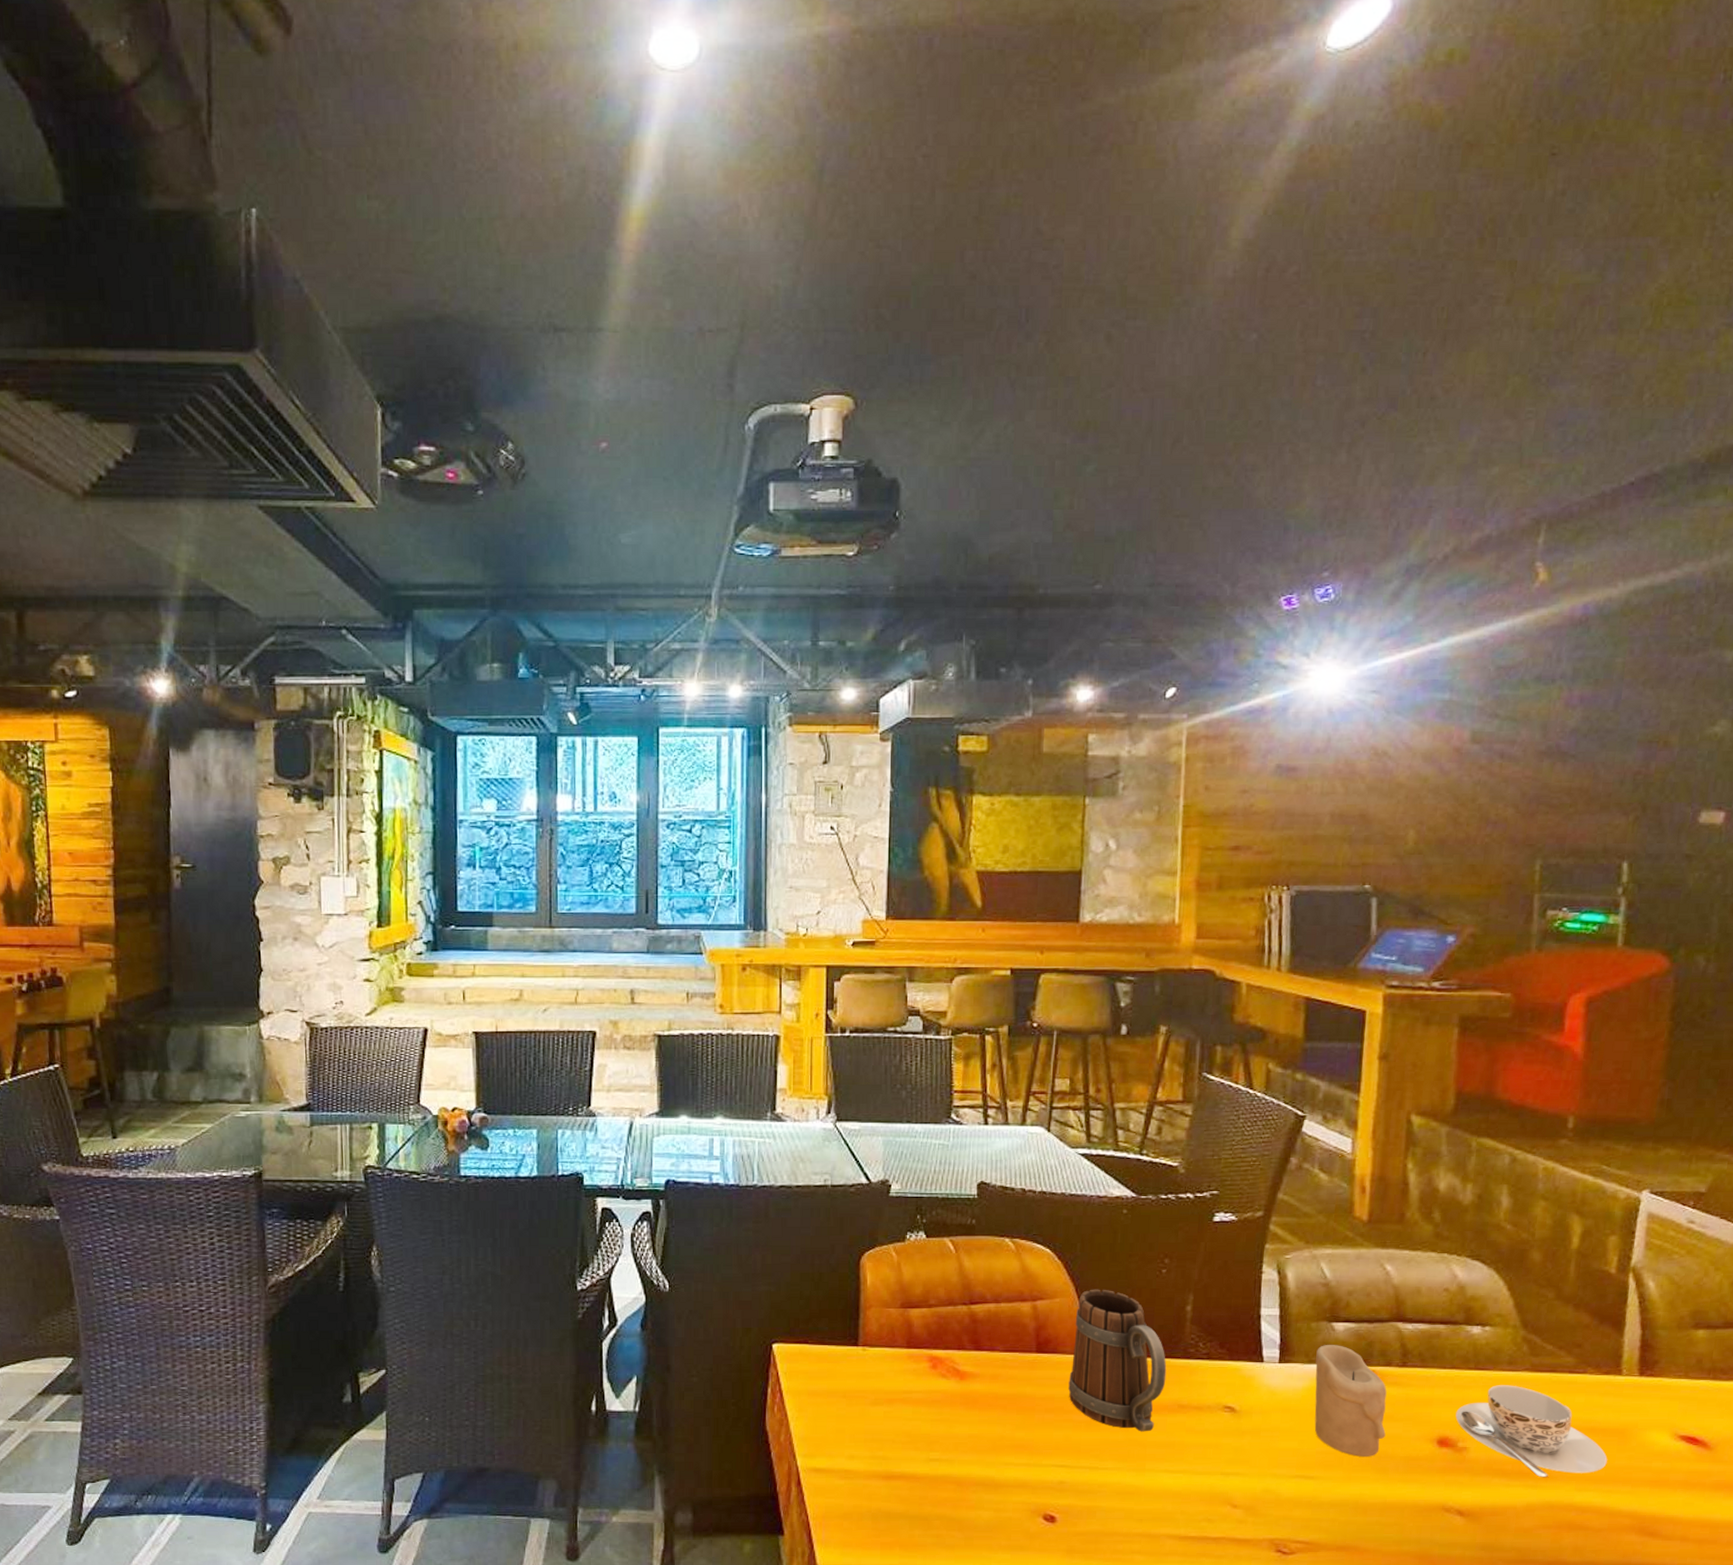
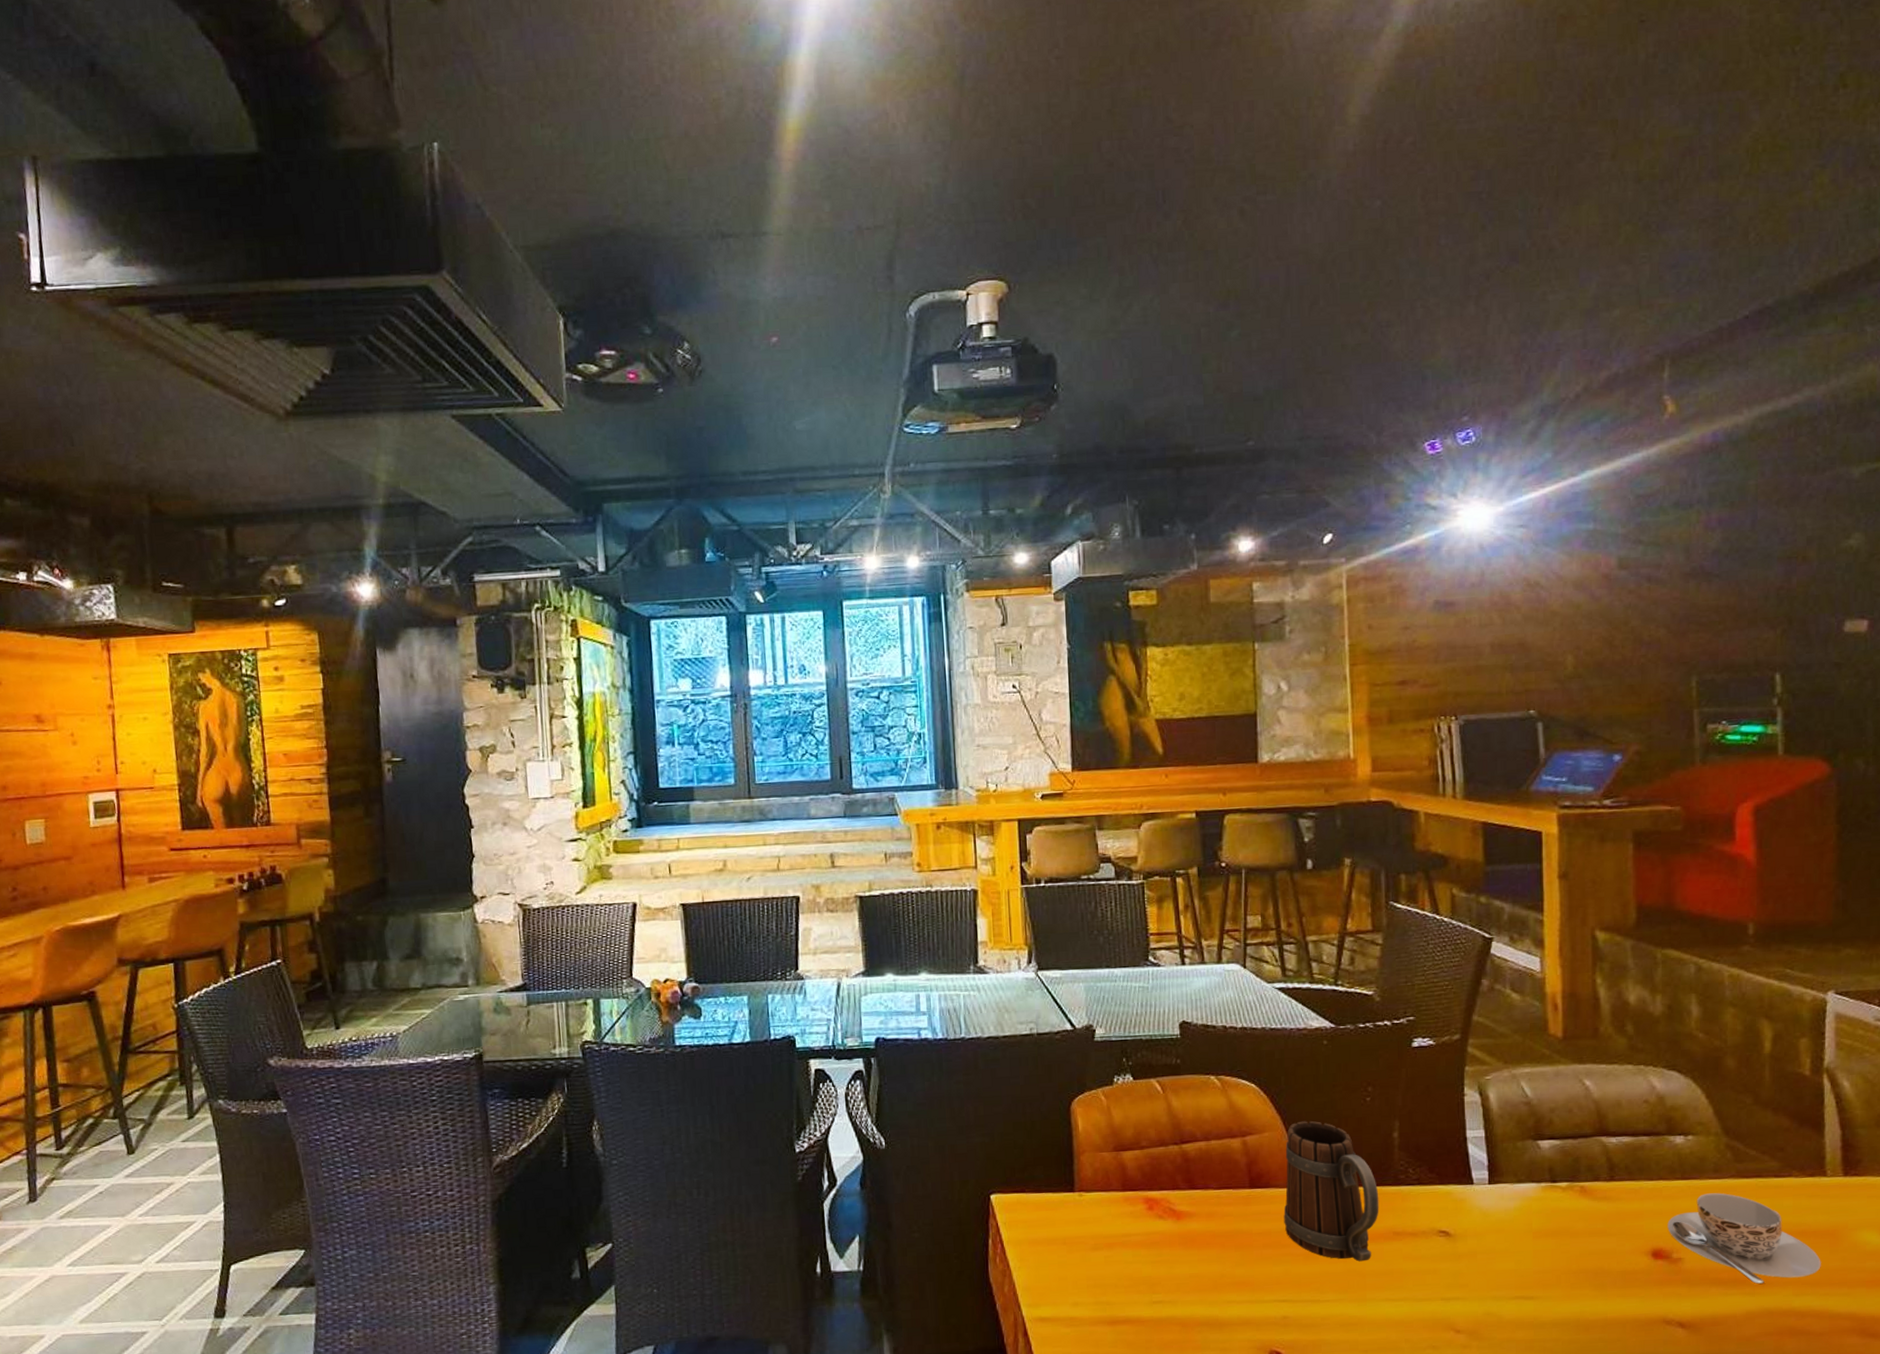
candle: present [1314,1345,1387,1457] -> none [1525,1163,1600,1274]

